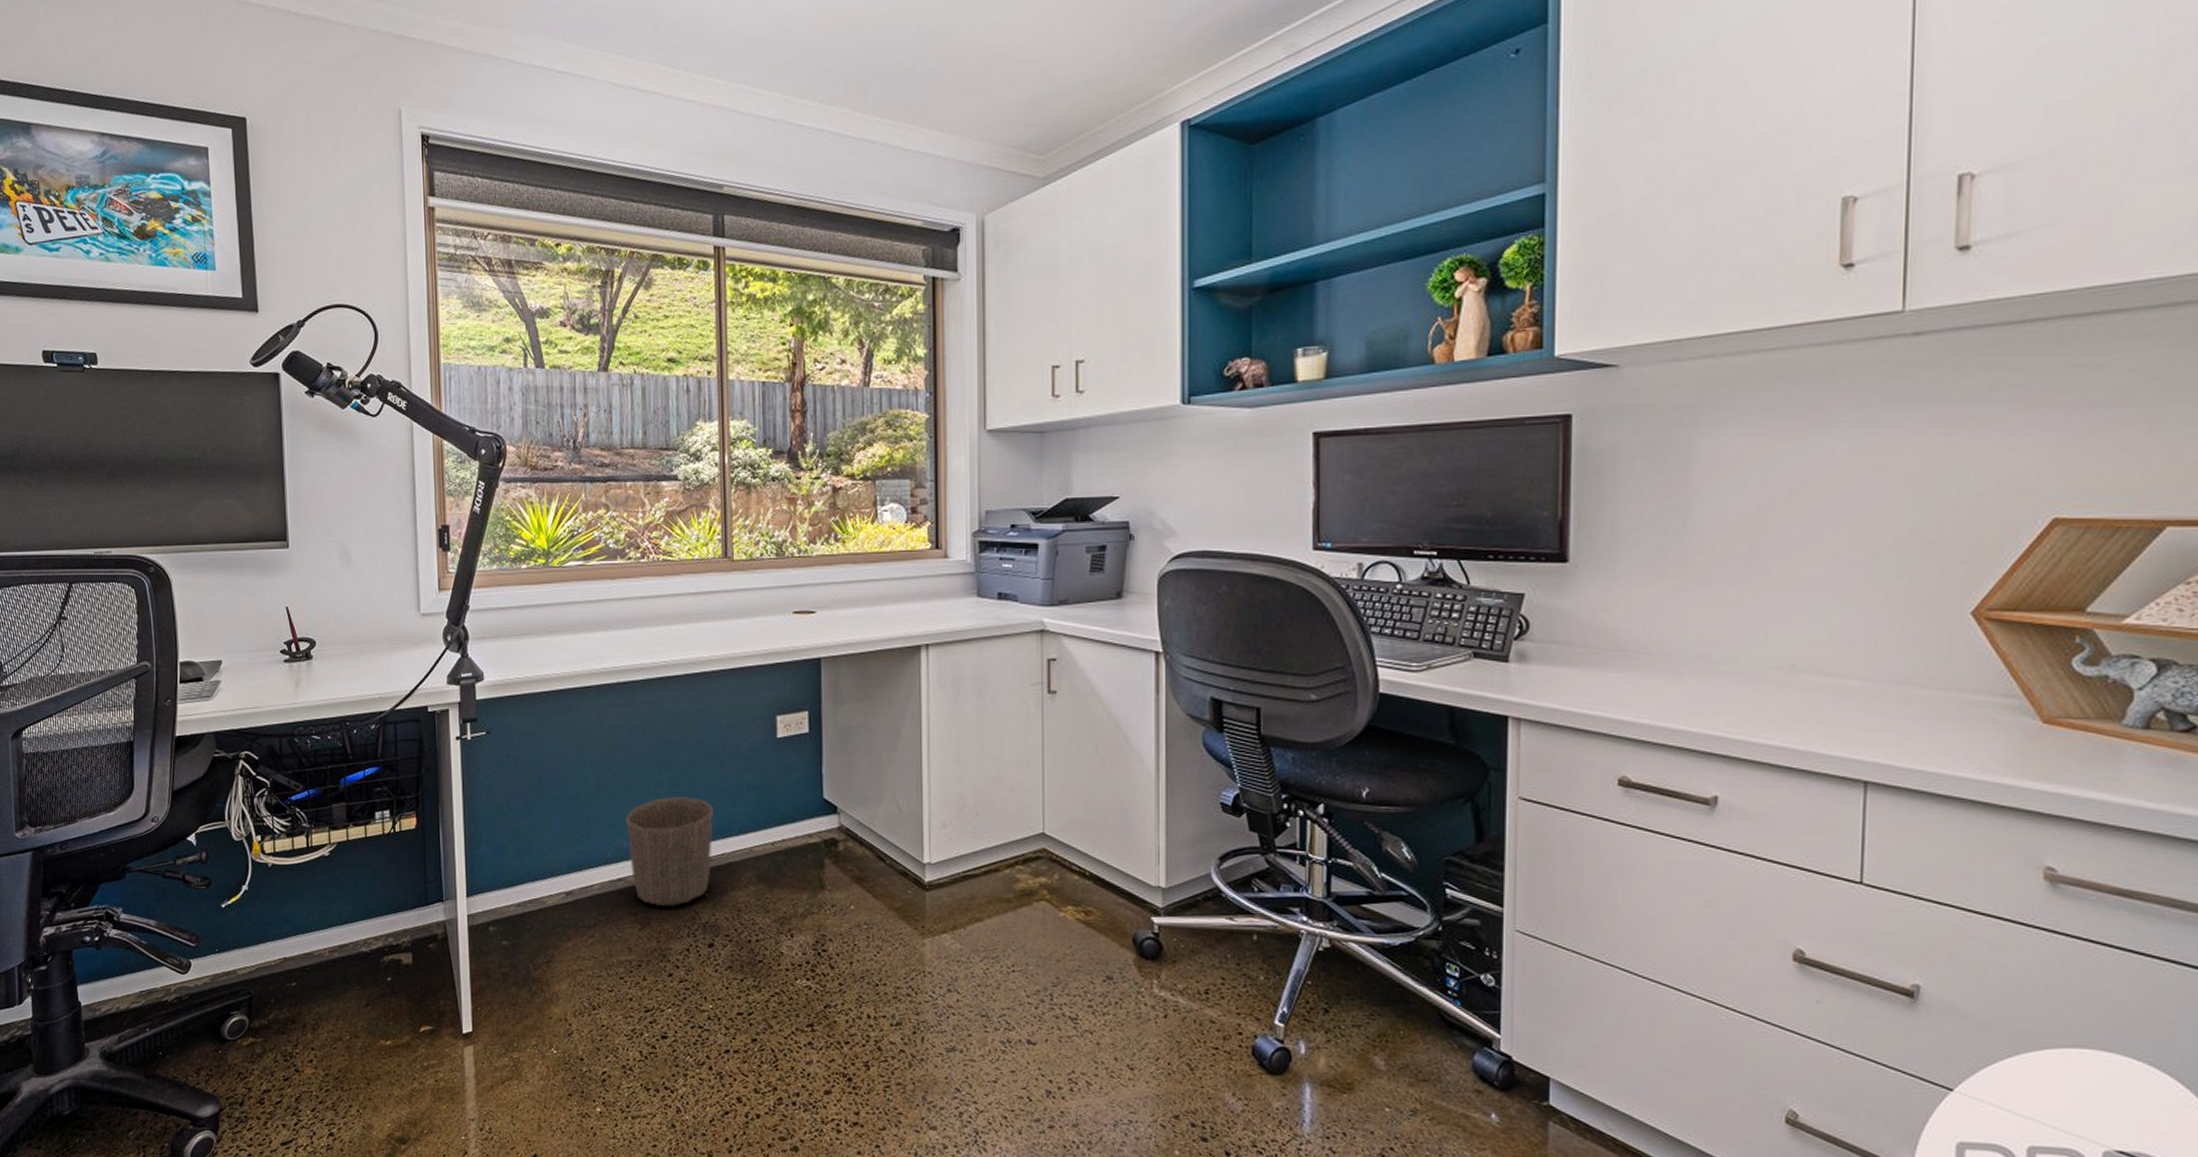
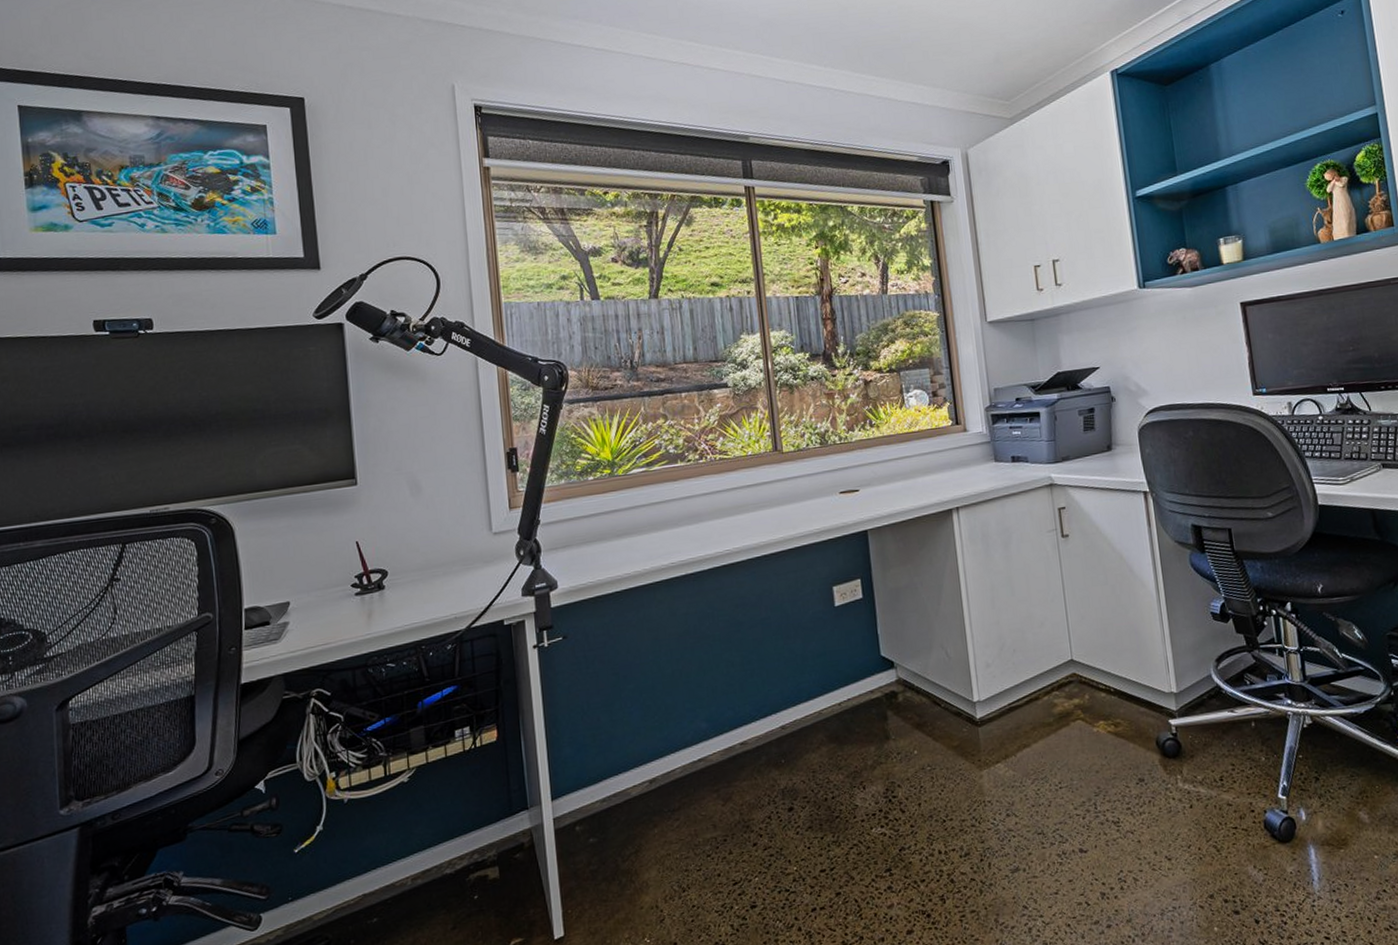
waste basket: present [626,797,714,907] -> none [702,671,785,780]

